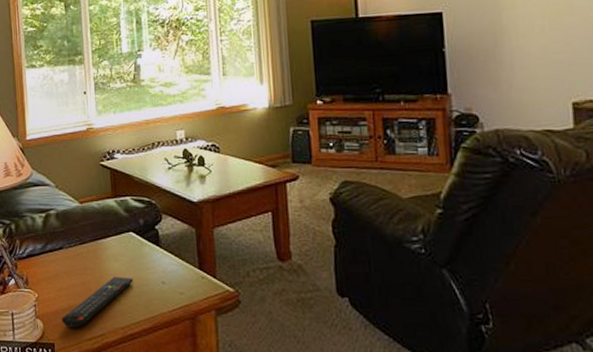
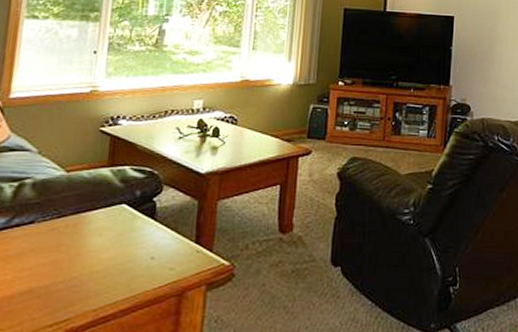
remote control: present [62,276,133,328] -> none [16,253,117,313]

